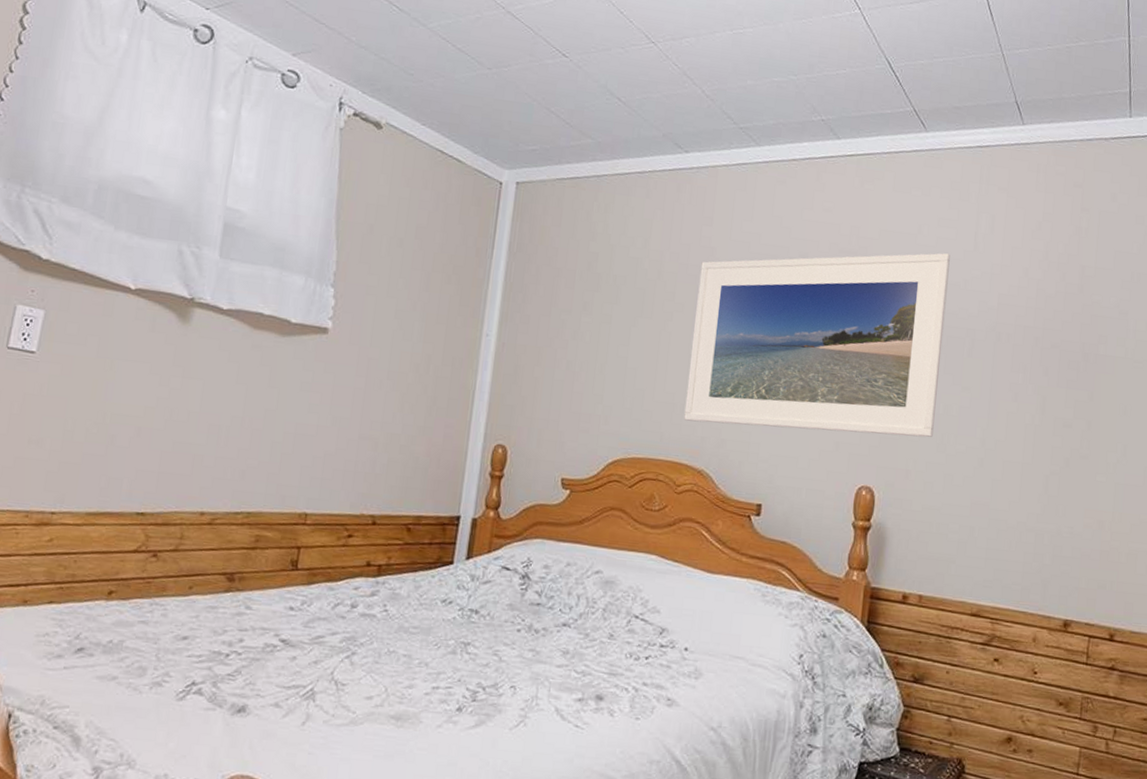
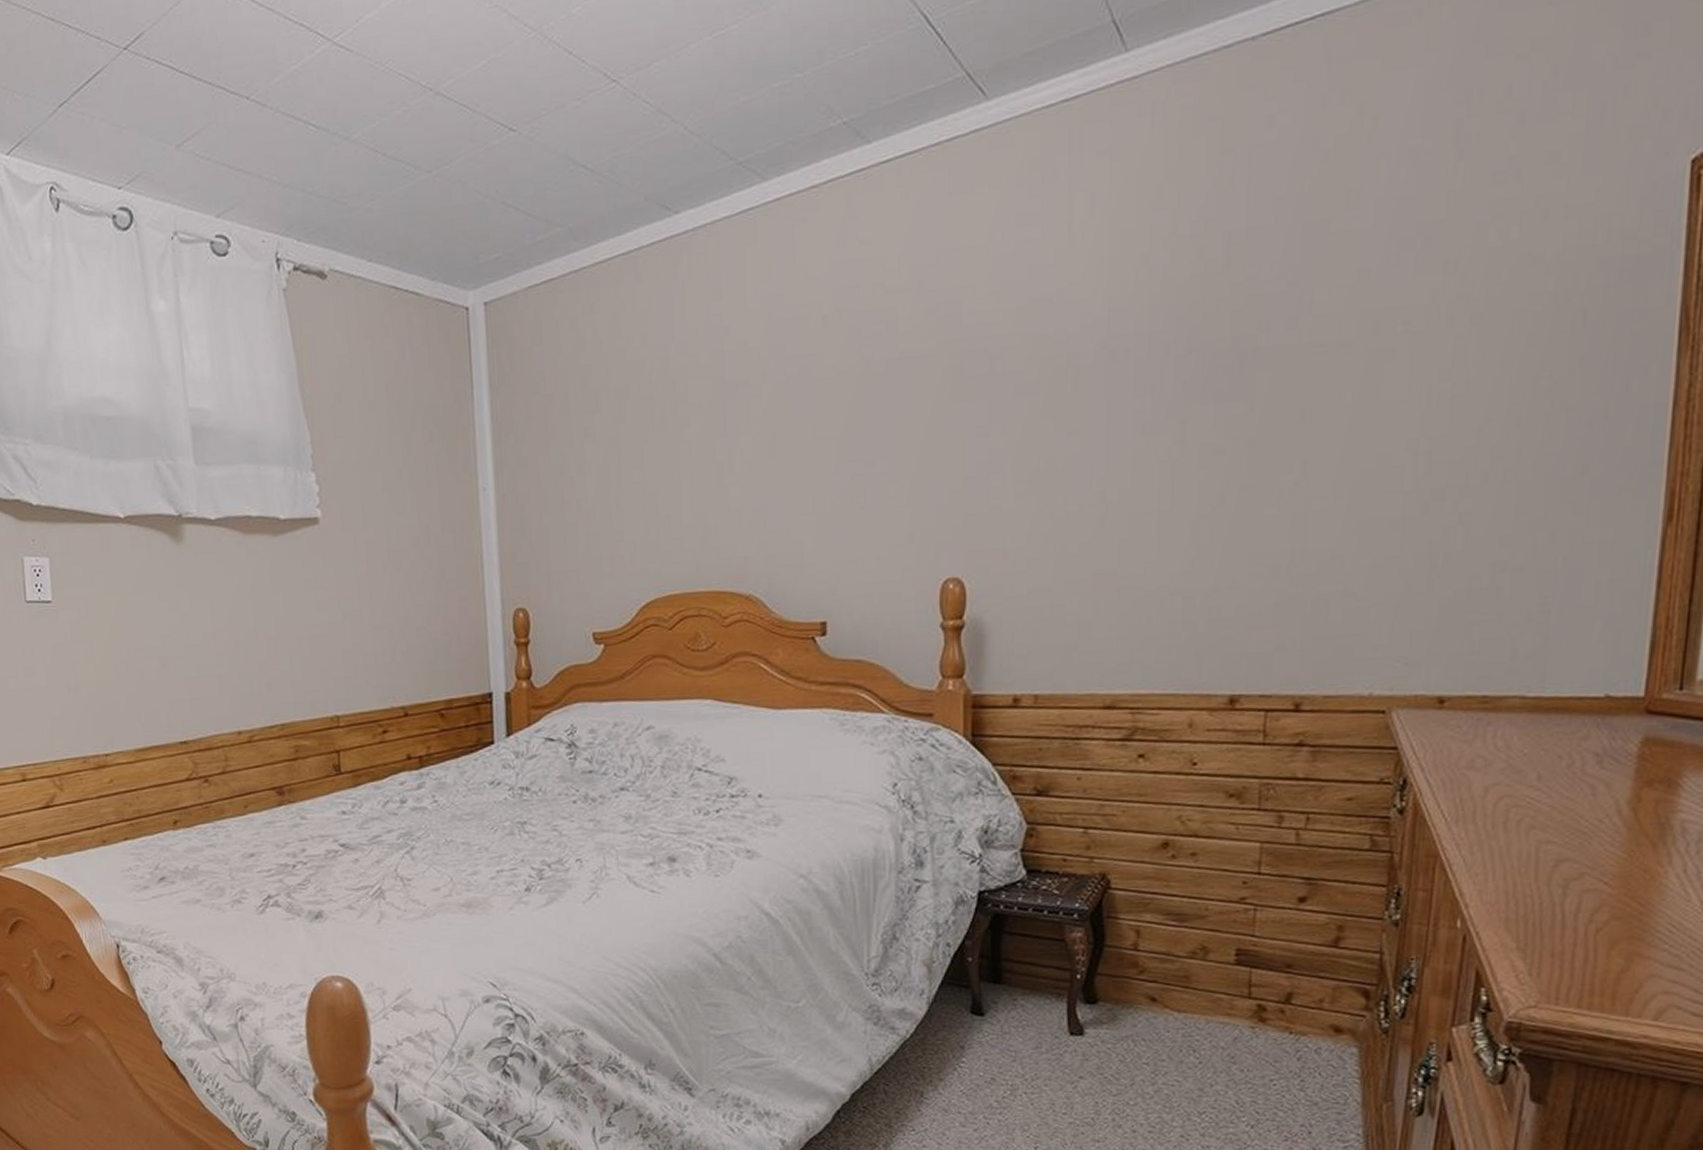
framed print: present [684,253,950,438] -> none [714,260,1036,542]

